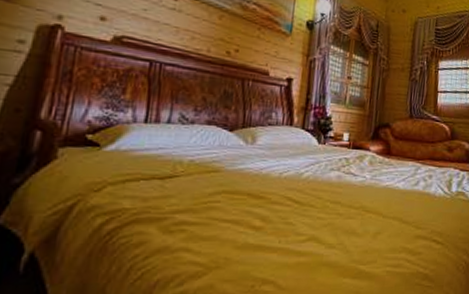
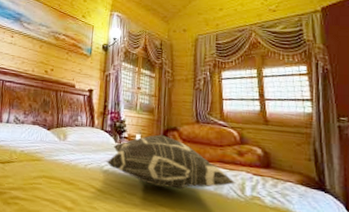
decorative pillow: none [307,132,444,192] -> present [106,134,236,189]

